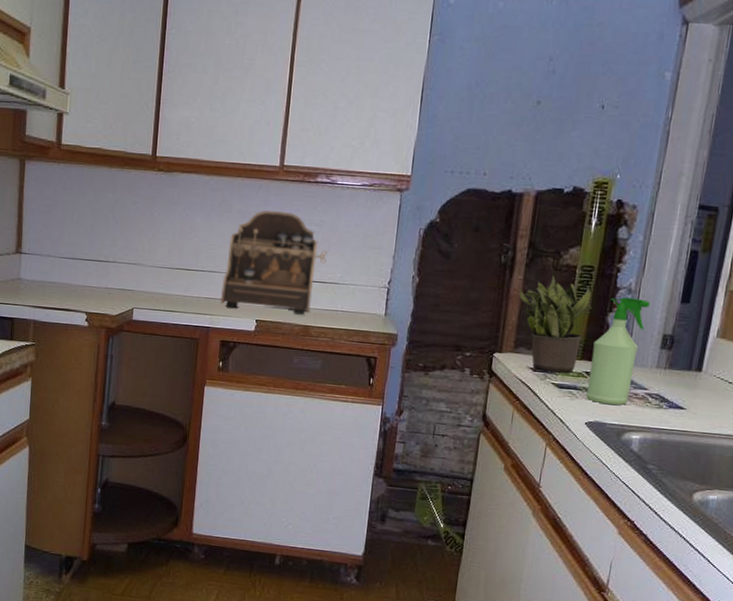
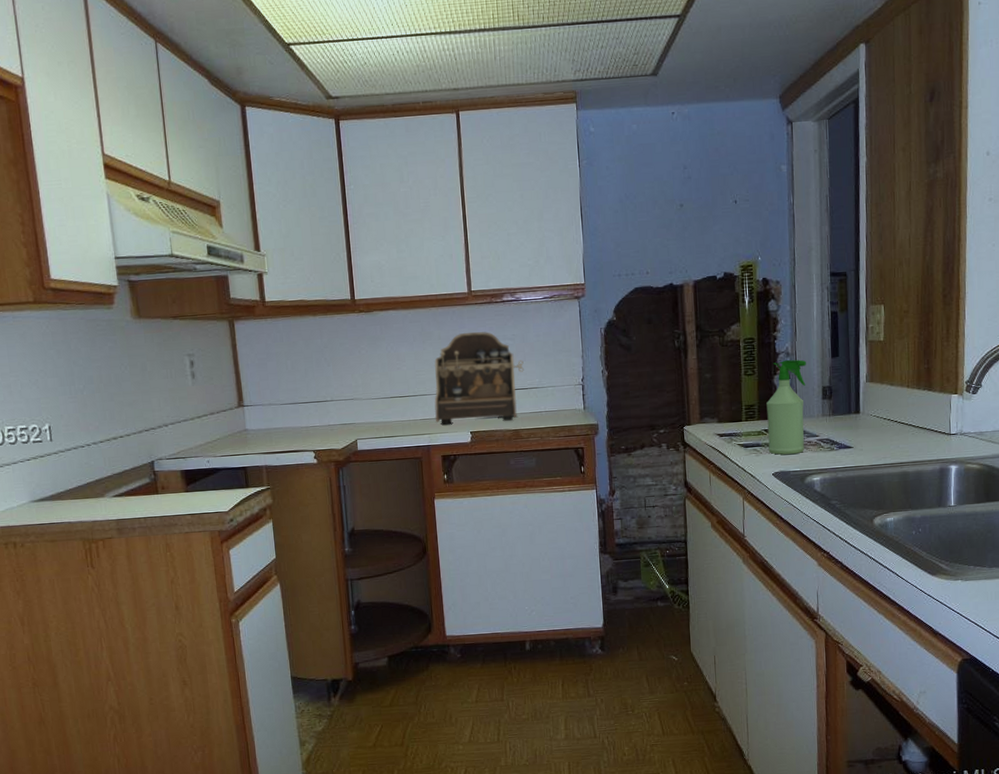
potted plant: present [519,274,592,373] -> none [695,350,759,435]

